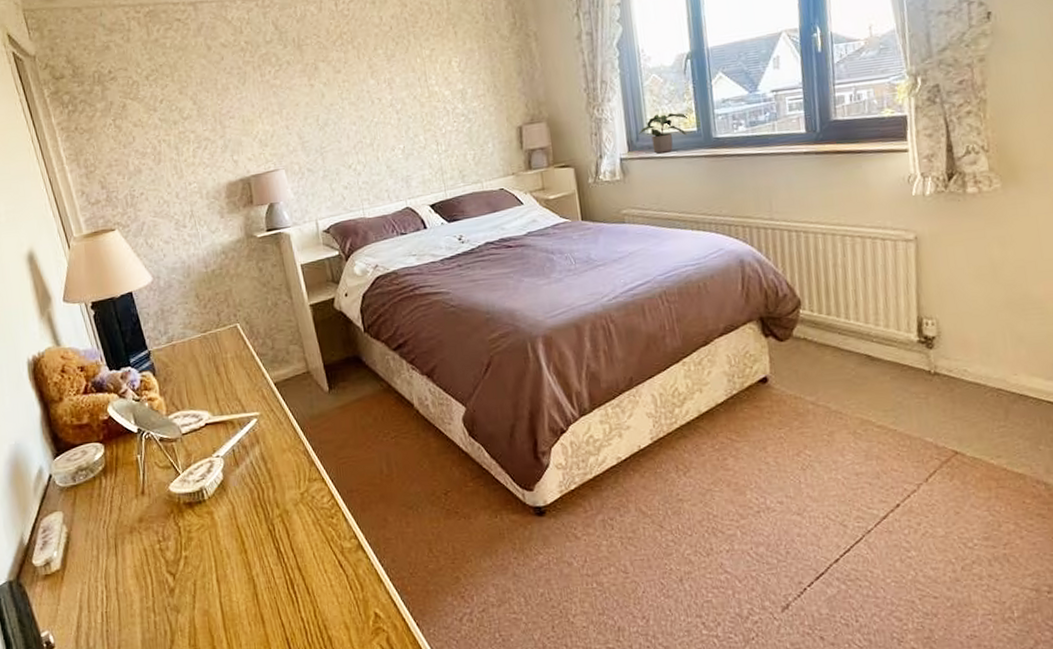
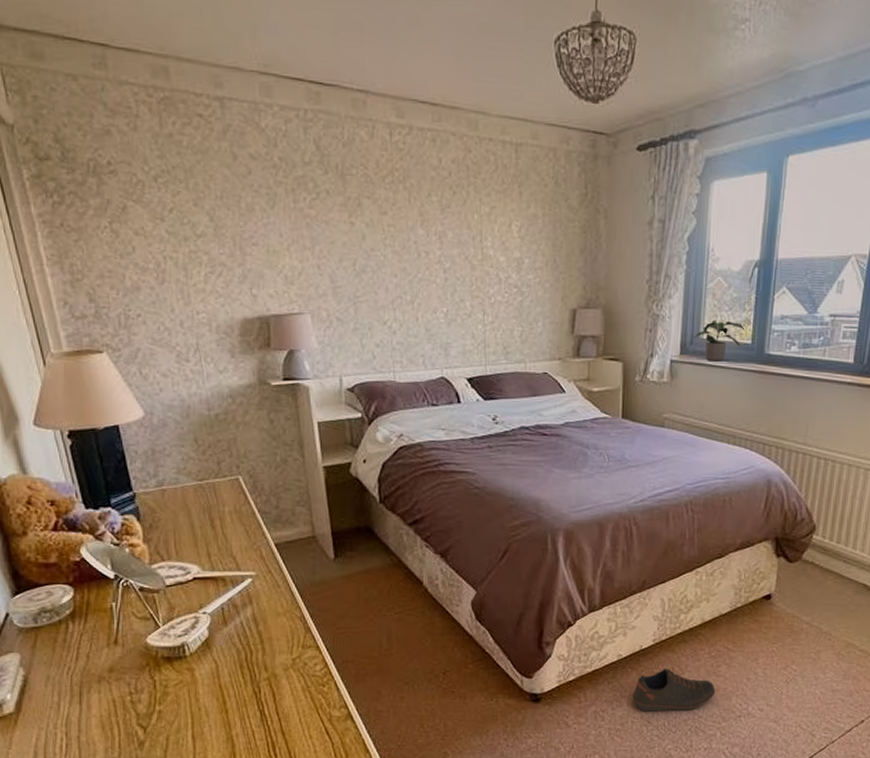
shoe: none [638,466,727,516] -> present [632,668,716,712]

